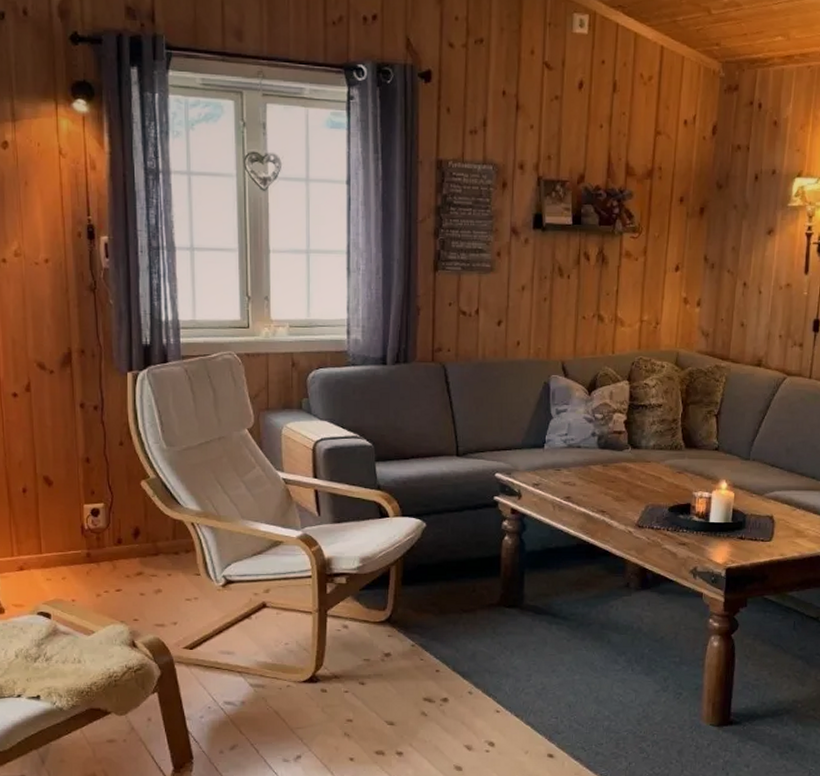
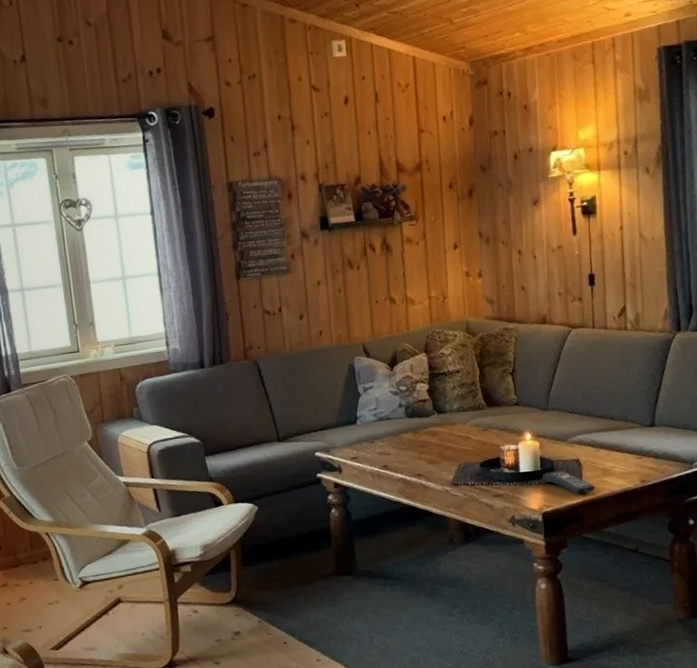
remote control: none [731,525,785,554] -> present [542,470,595,495]

